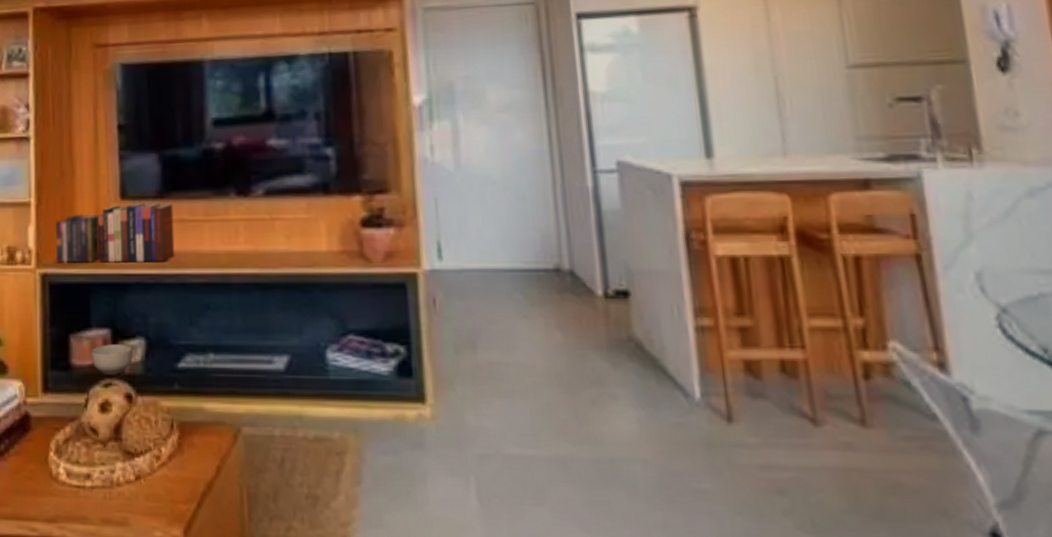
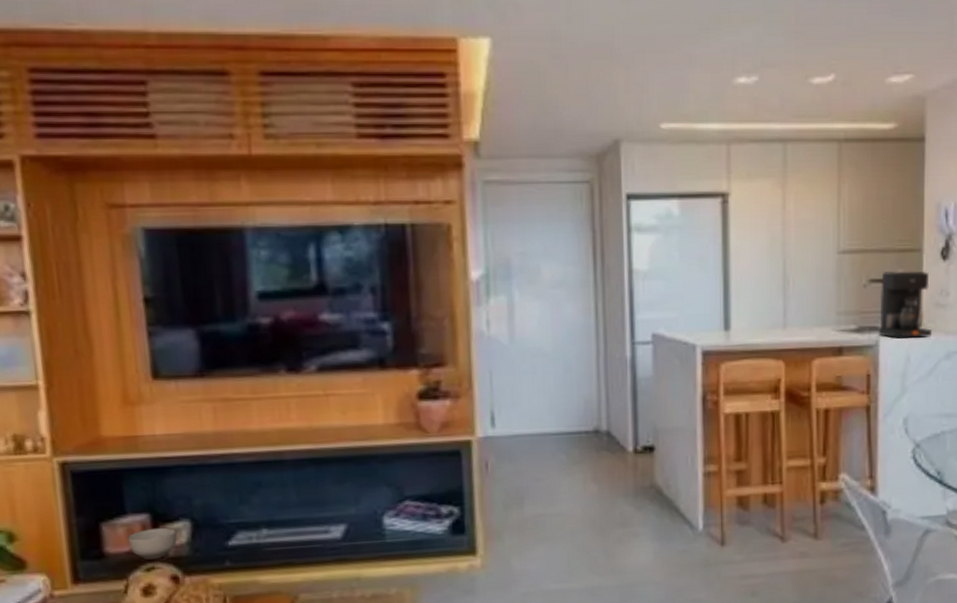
books: present [56,213,101,263] -> none [73,395,133,450]
books: present [98,203,175,263] -> none [126,382,220,447]
coffee maker: none [913,85,1002,170] -> present [878,270,933,339]

